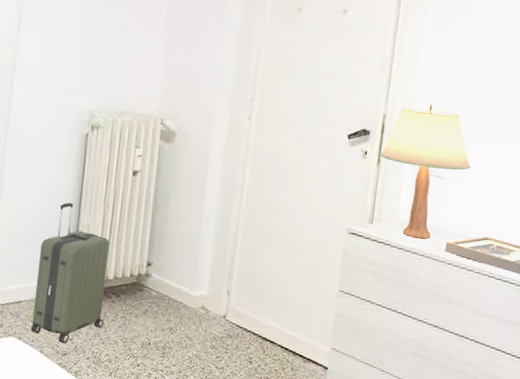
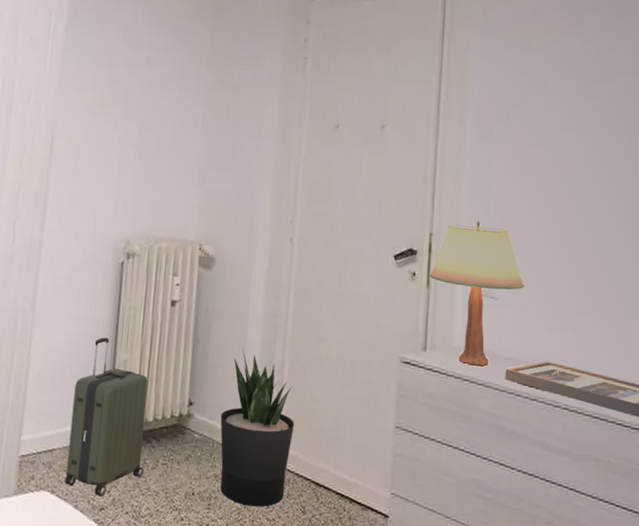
planter: none [174,216,246,357] -> present [220,348,295,507]

